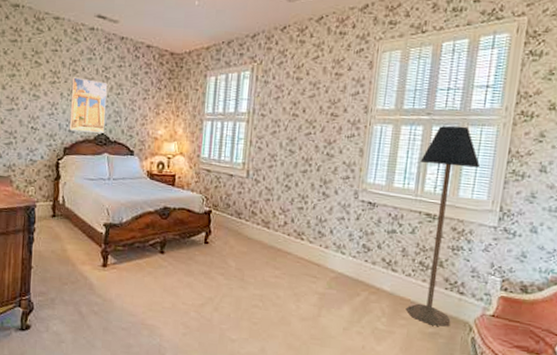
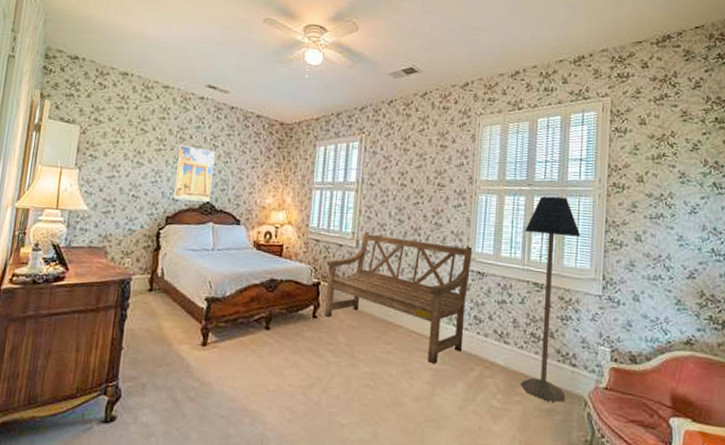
bench: none [216,161,364,289] -> present [324,231,473,364]

